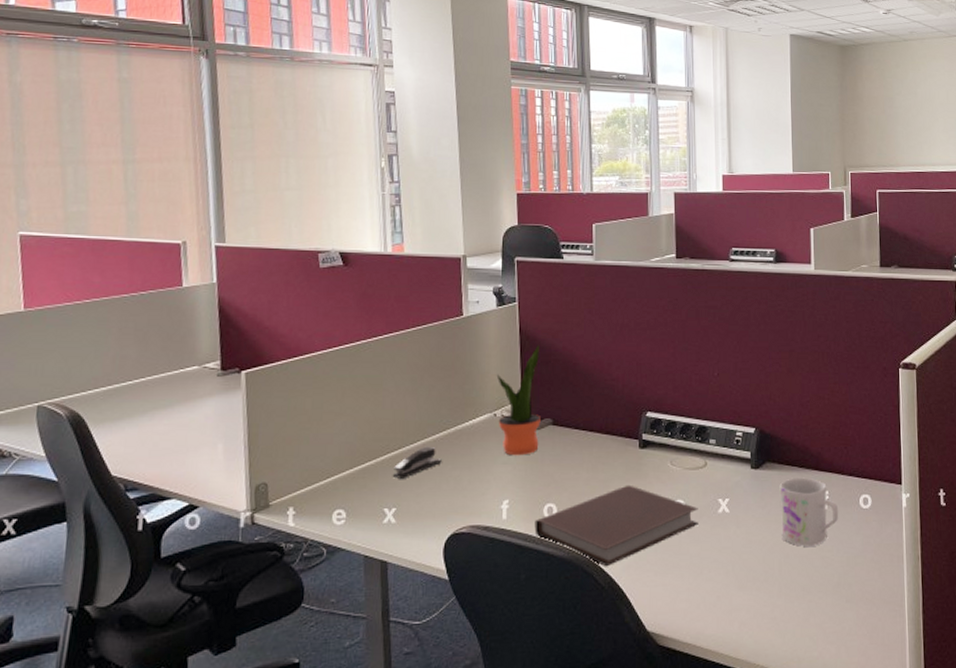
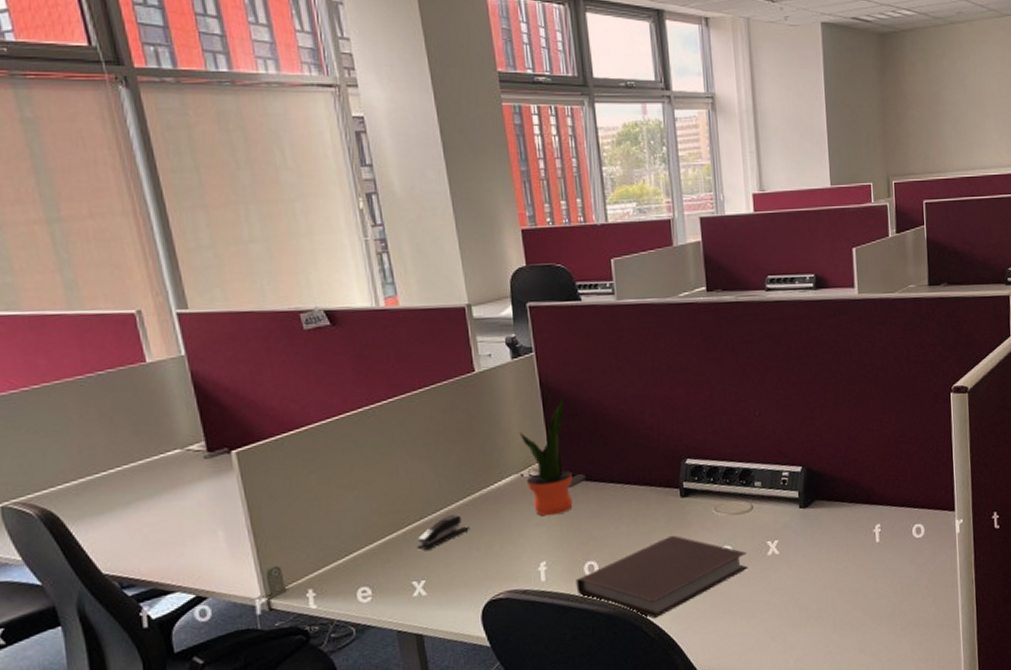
mug: present [779,477,839,548] -> none [829,512,892,581]

